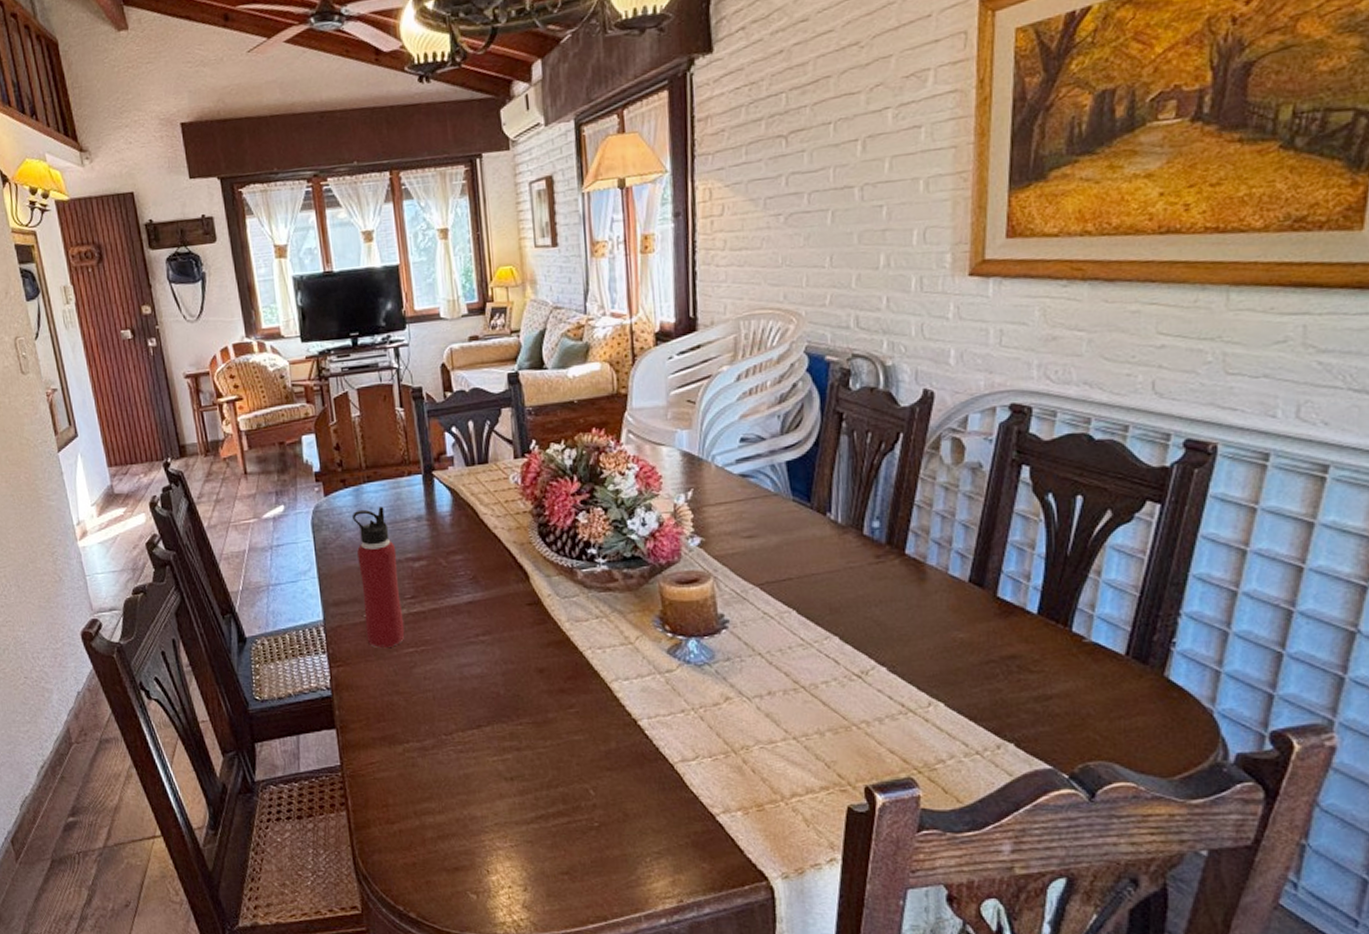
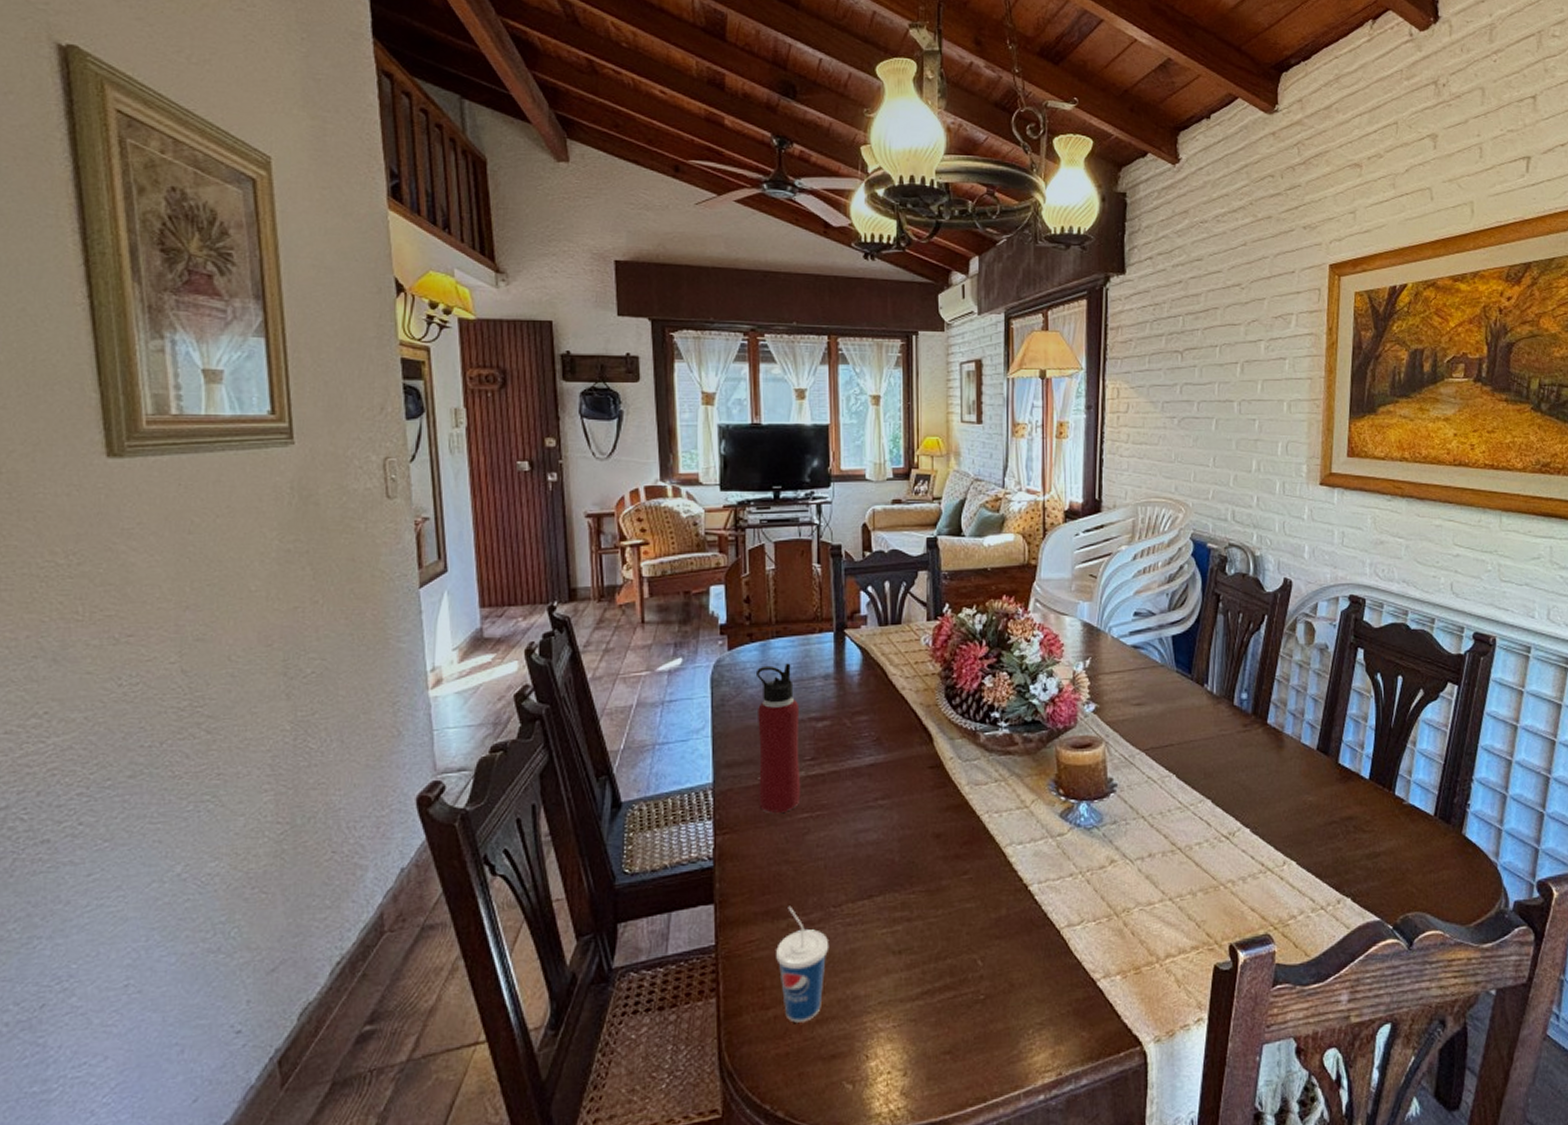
cup: none [395,732,444,837] -> present [776,906,829,1023]

